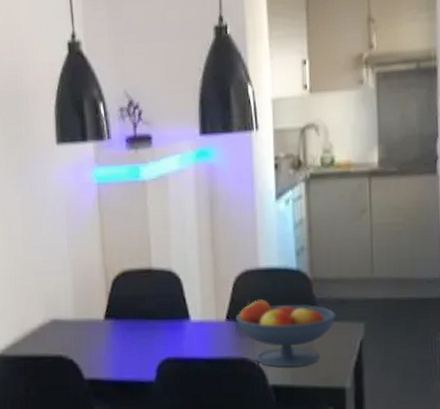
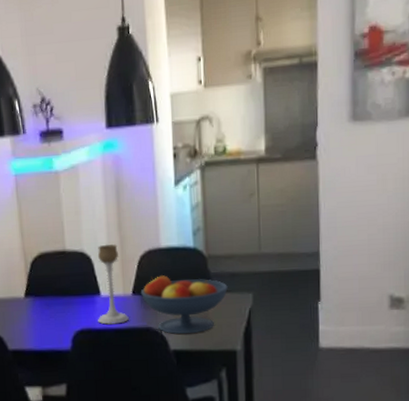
candle holder: none [186,262,222,353] -> present [97,244,129,325]

